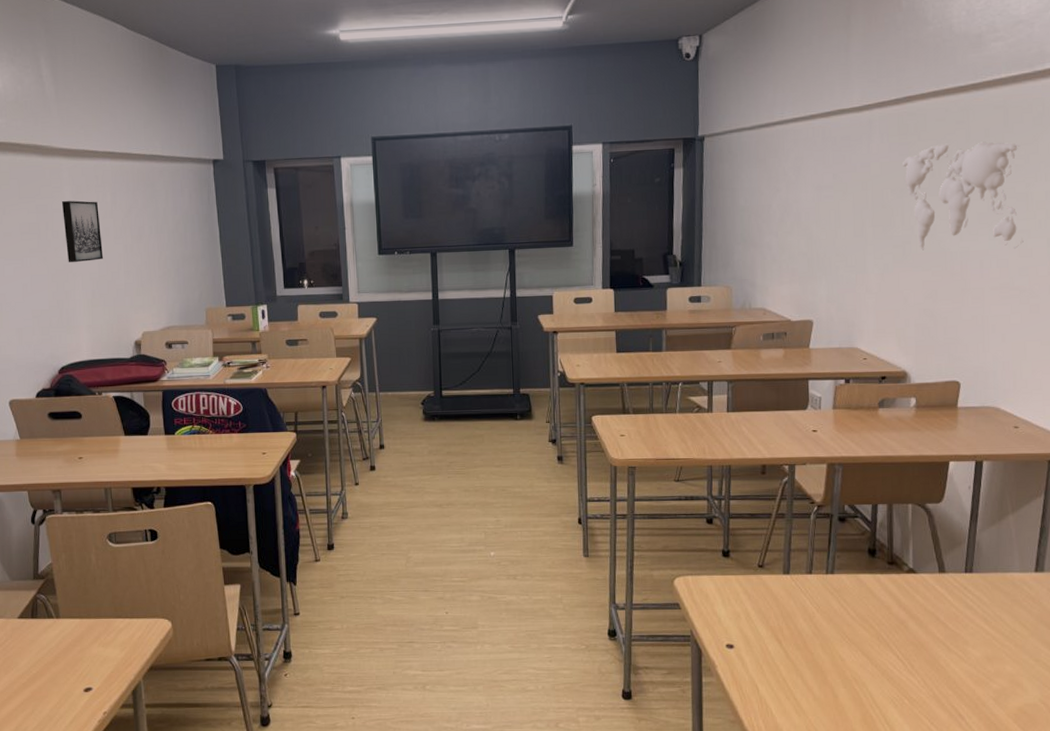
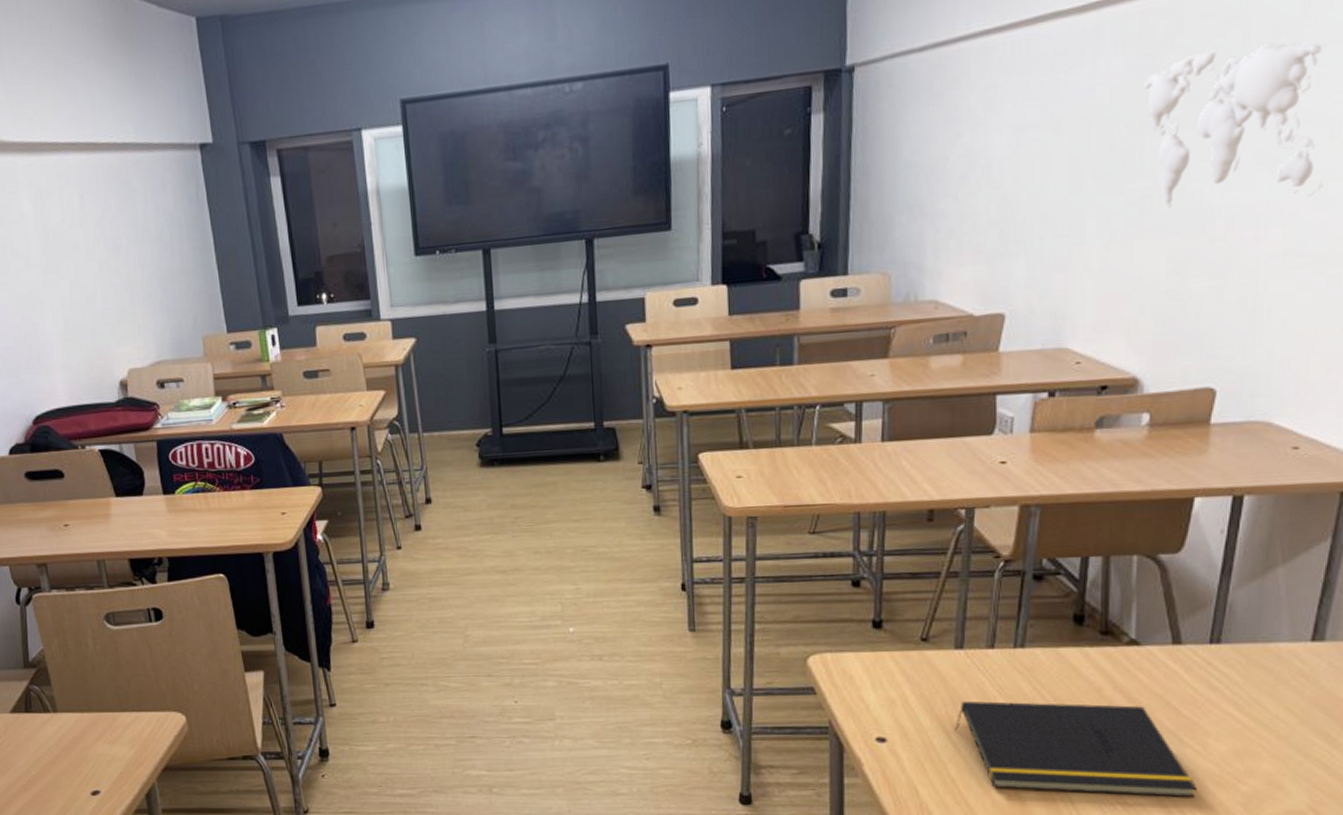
wall art: present [61,200,103,262] -> none [19,207,74,287]
notepad: none [785,615,962,693] -> present [955,701,1198,797]

